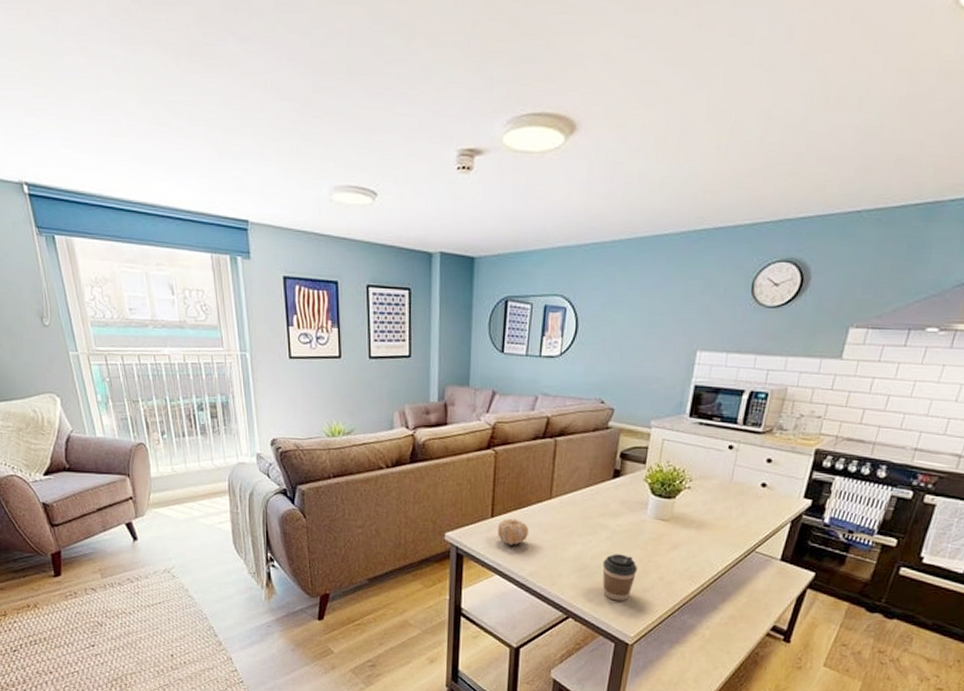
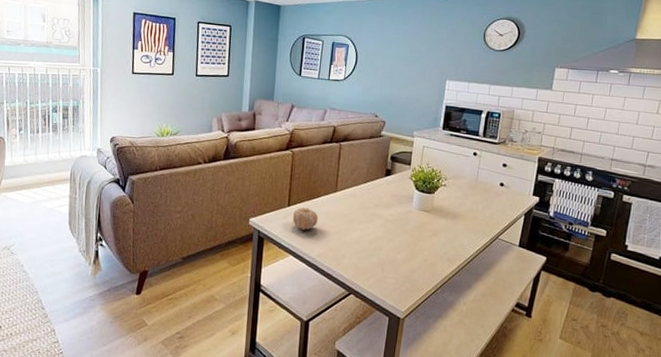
coffee cup: present [602,554,637,601] -> none [378,239,406,280]

